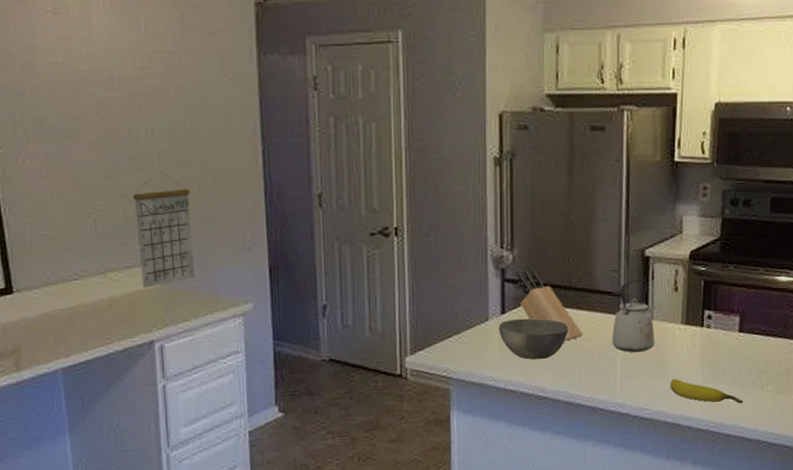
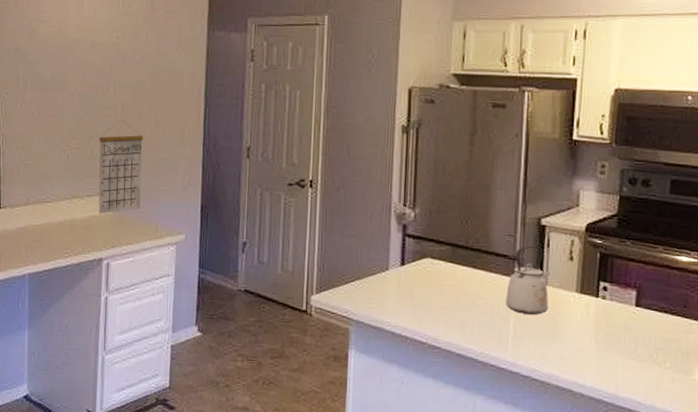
bowl: present [498,318,569,360] -> none [397,271,464,311]
knife block: present [517,269,582,341] -> none [417,227,477,297]
banana: present [670,378,743,404] -> none [563,344,639,378]

